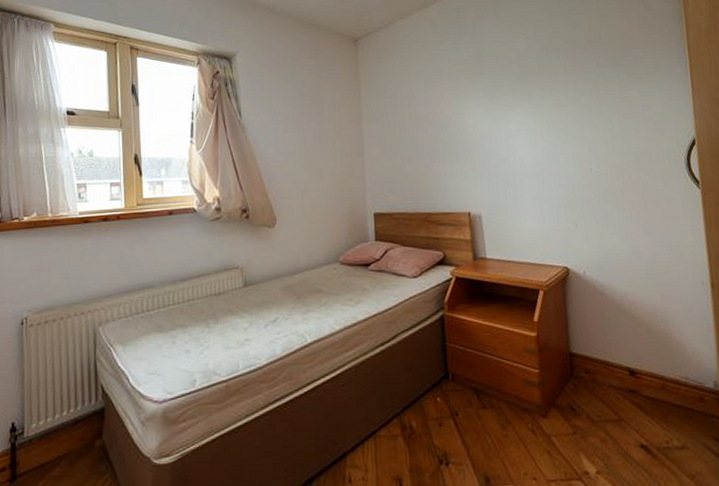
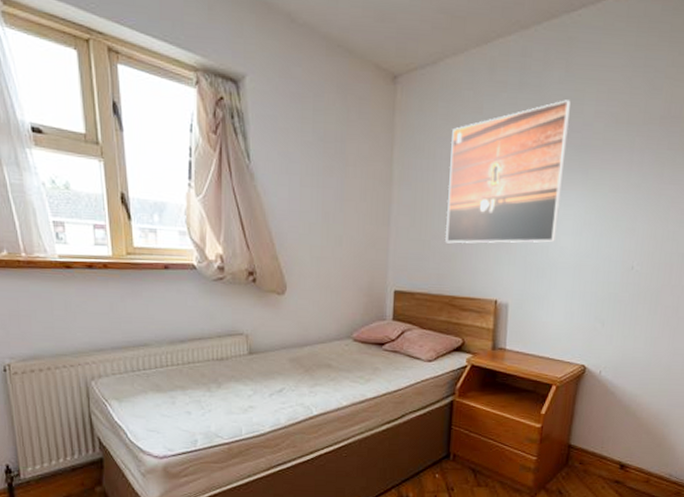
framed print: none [408,40,514,166] -> present [446,100,571,244]

